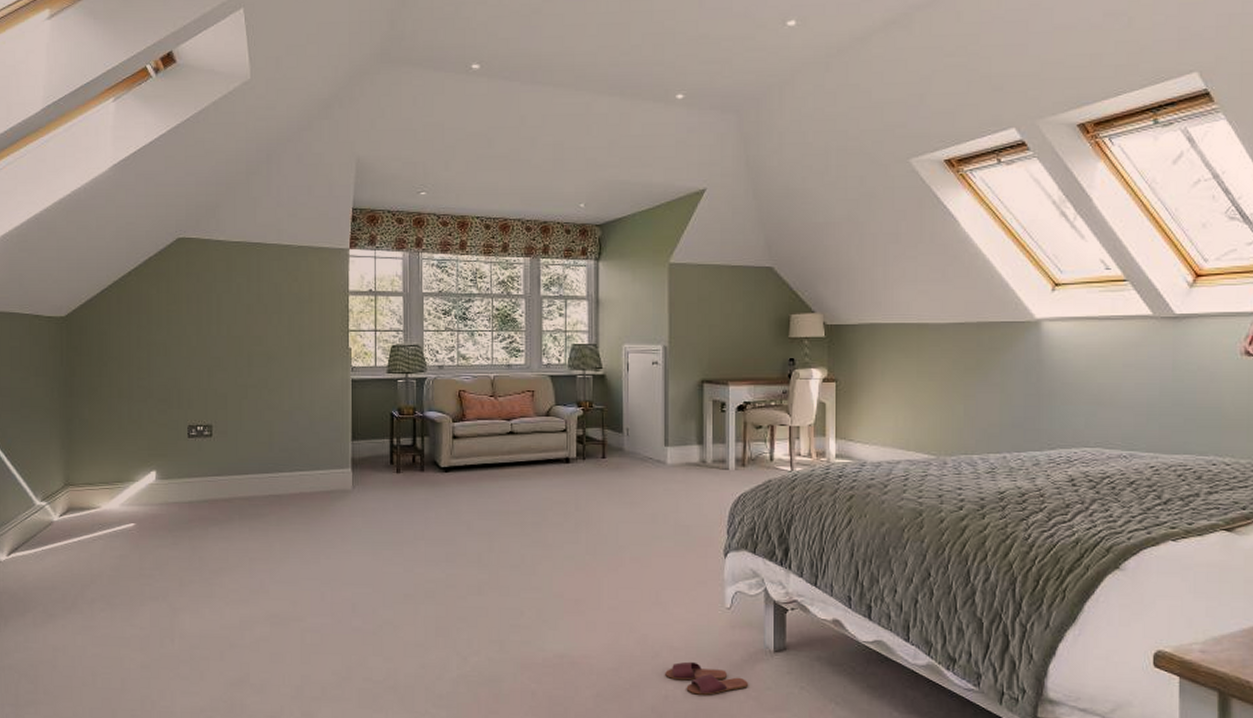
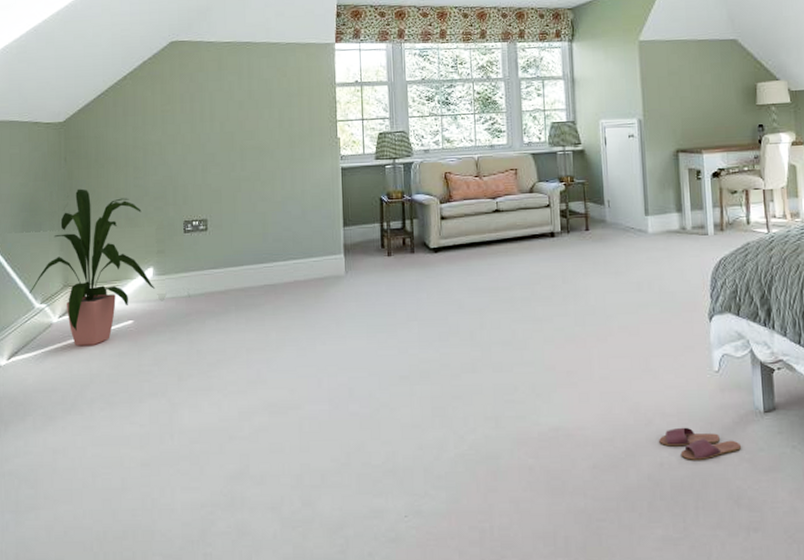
house plant: none [30,386,158,546] -> present [30,188,156,346]

